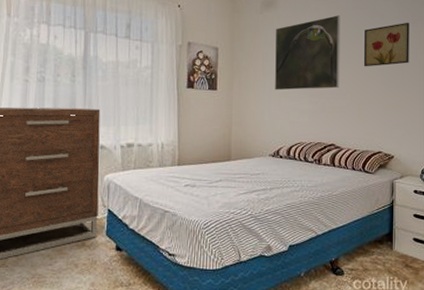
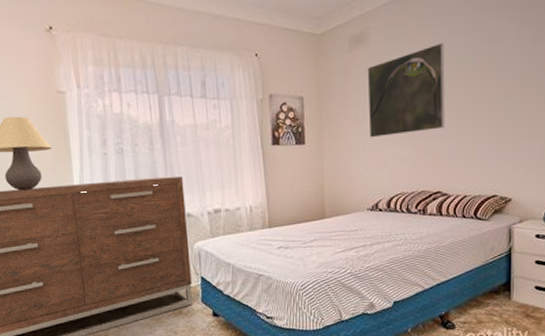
wall art: present [363,22,409,67] -> none [473,41,530,101]

